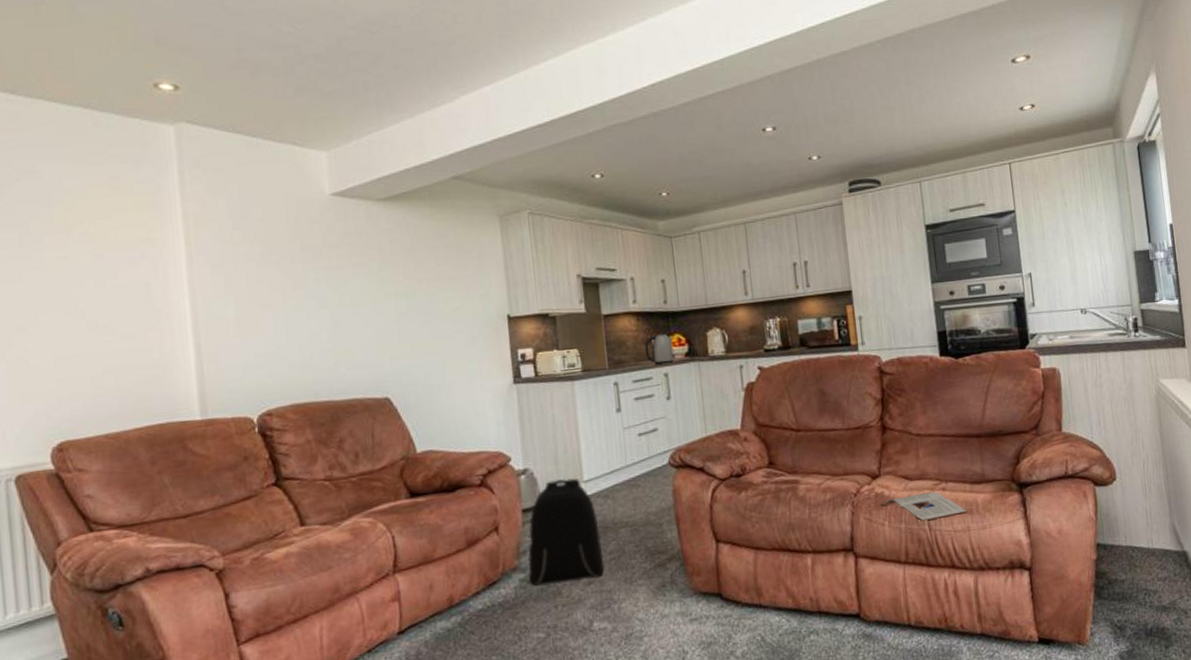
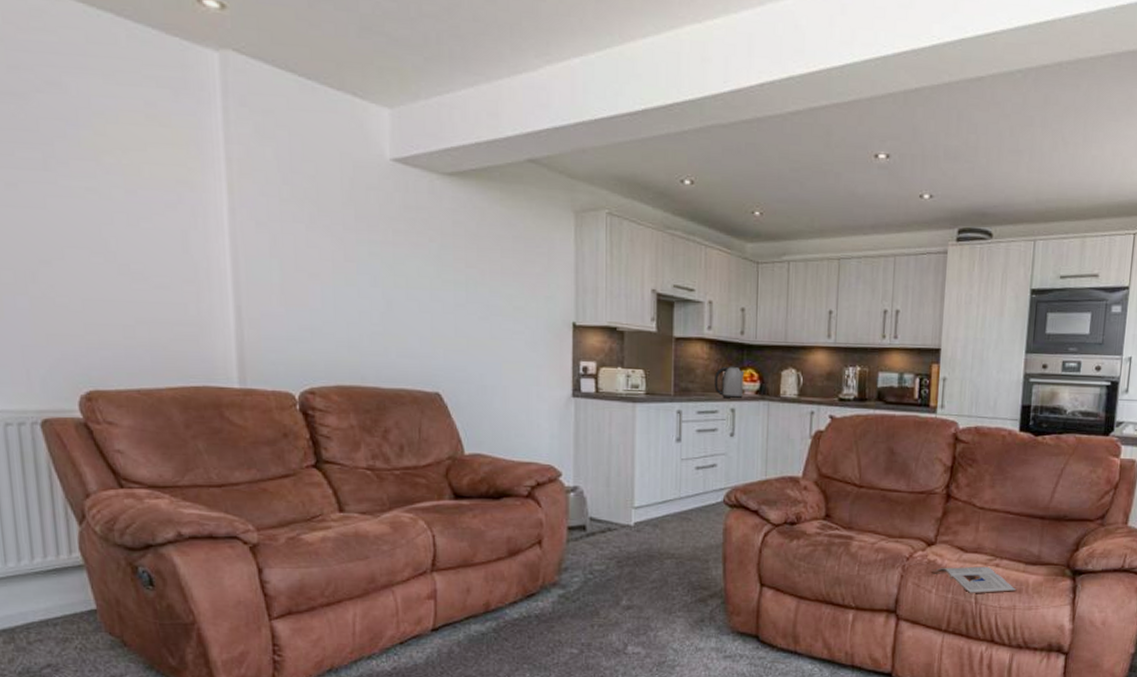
backpack: present [527,478,605,586] -> none [568,501,646,603]

